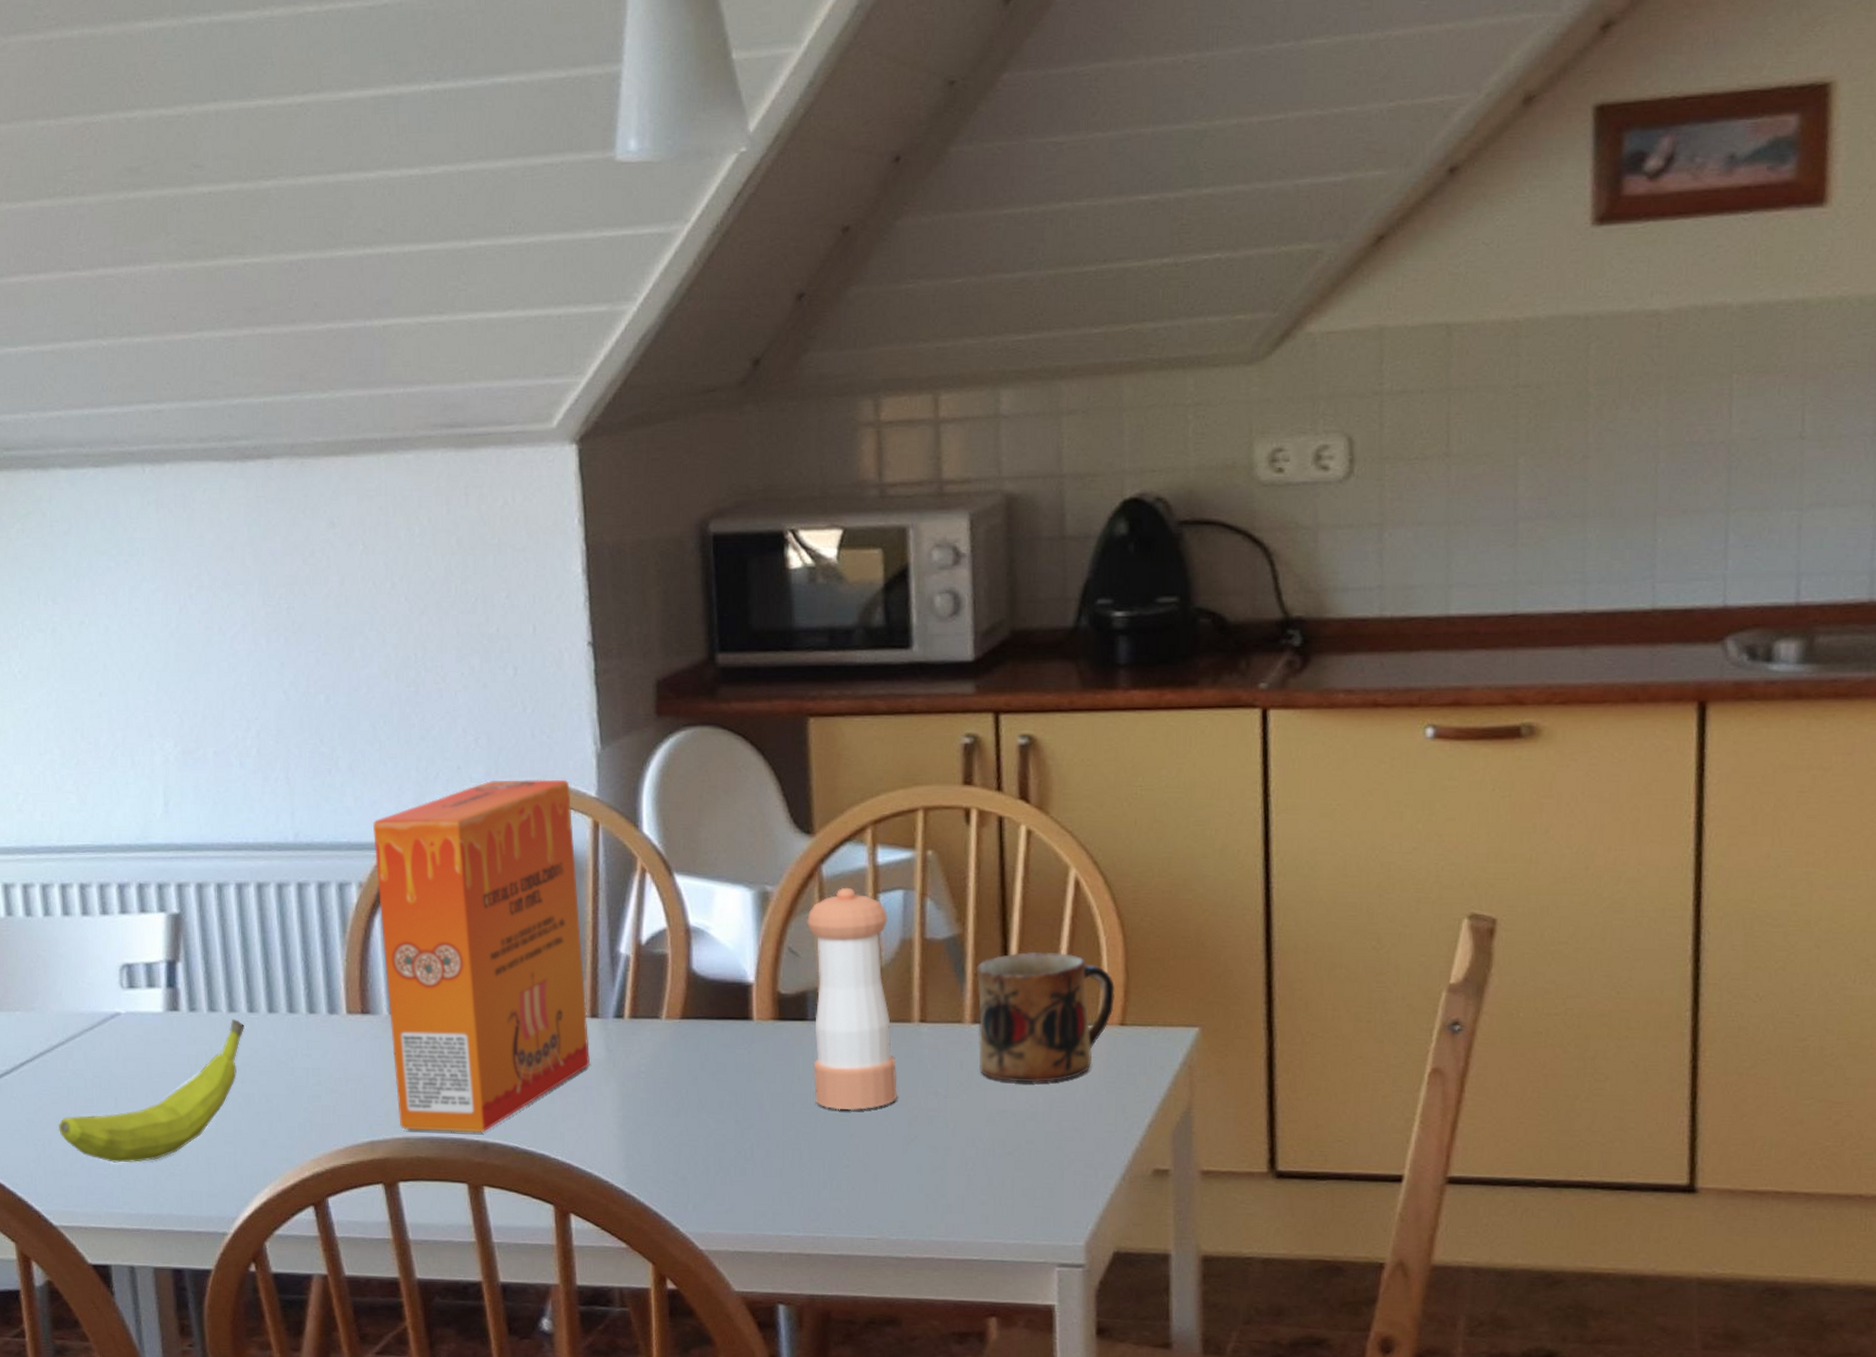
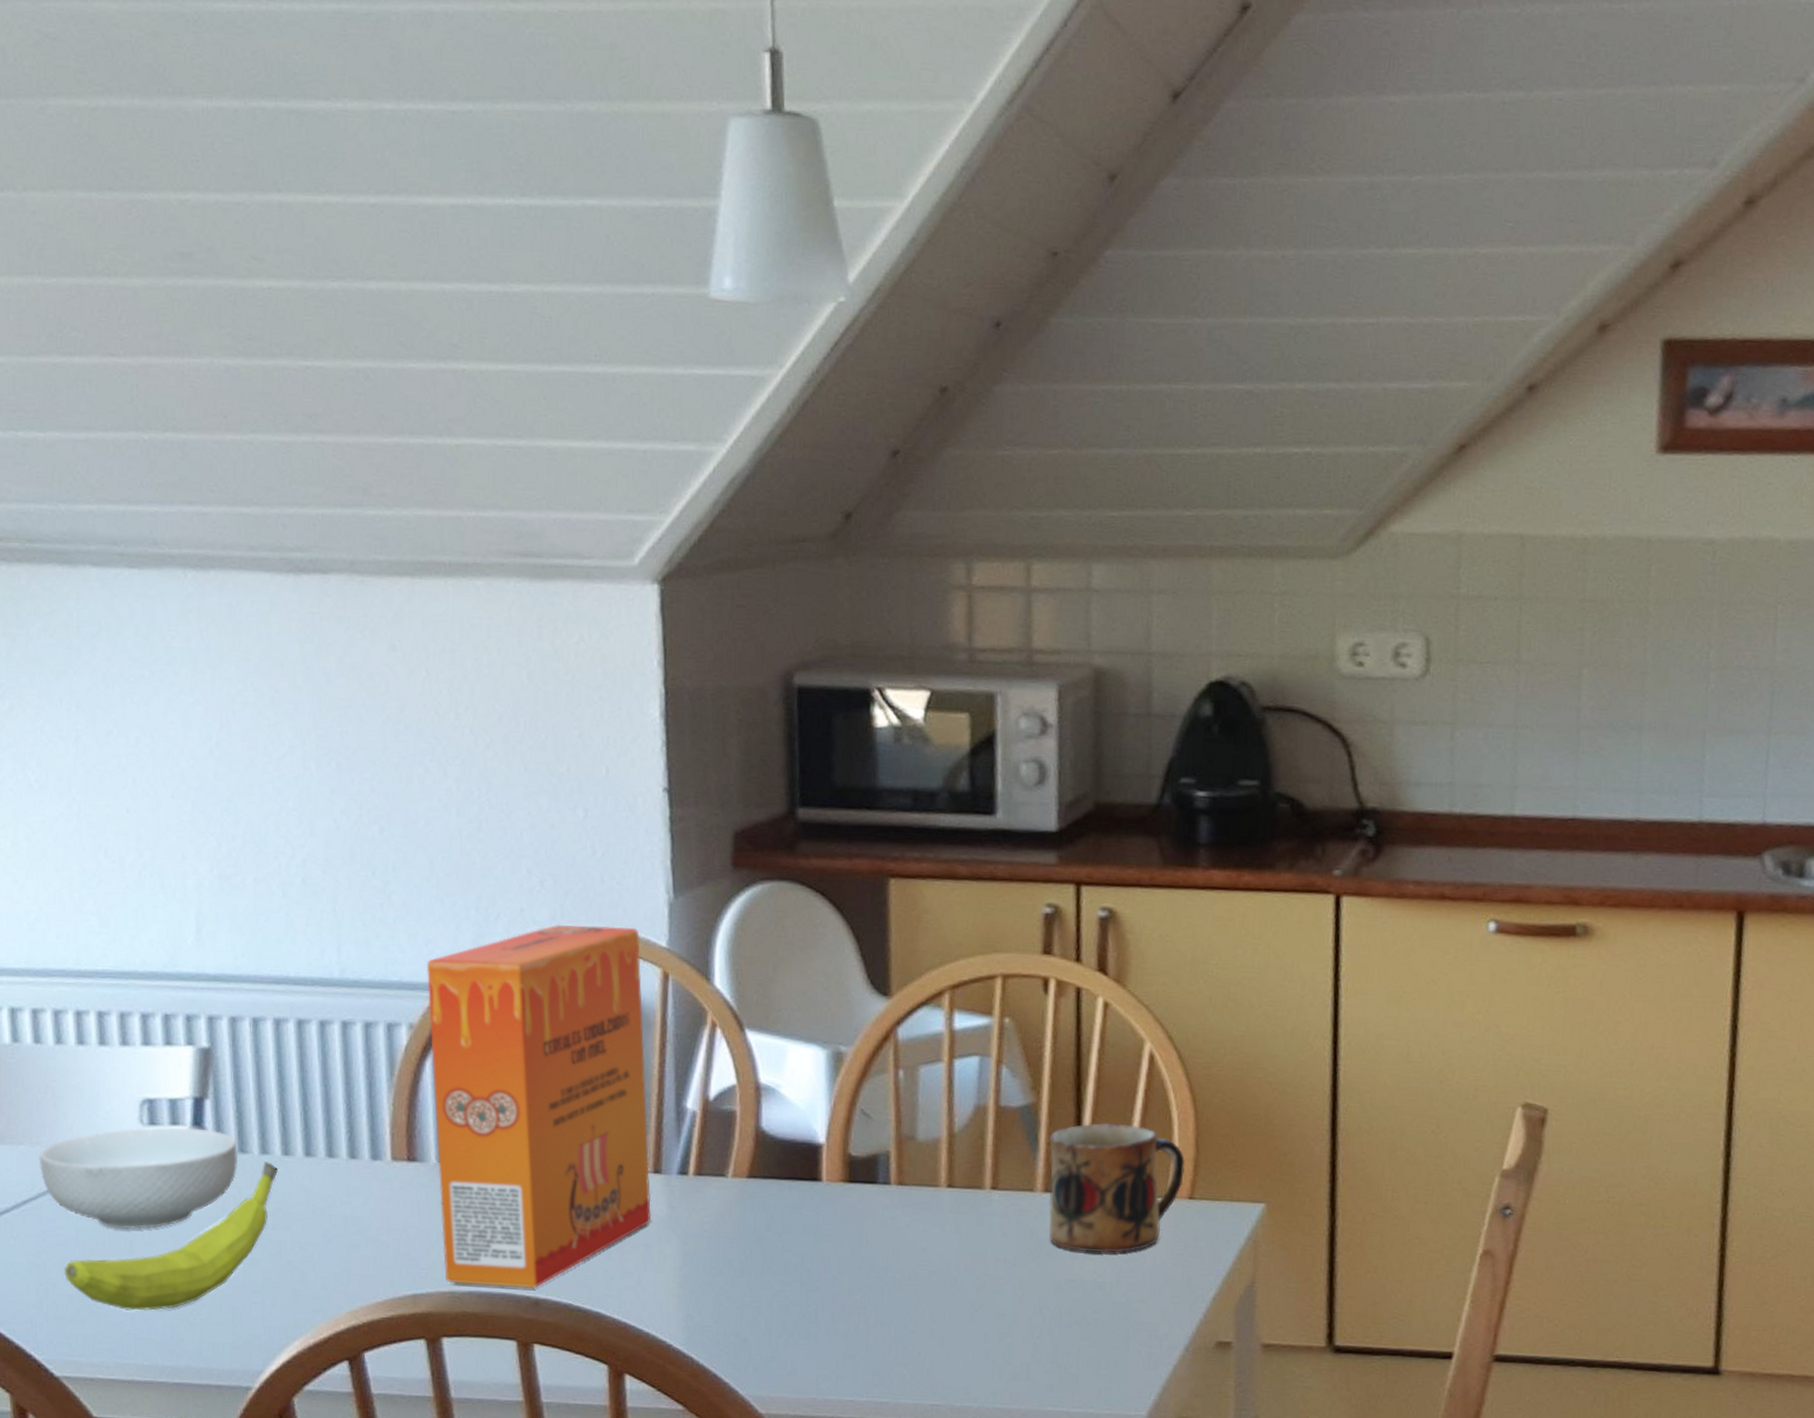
cereal bowl: none [33,989,209,1087] -> present [39,1126,239,1229]
pepper shaker: present [807,887,897,1111] -> none [881,1050,967,1276]

